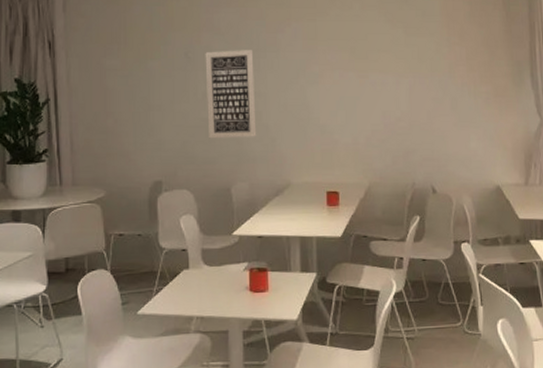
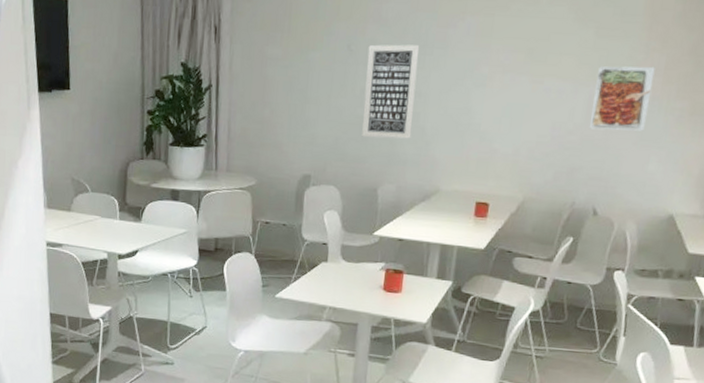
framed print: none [413,58,461,115] -> present [589,66,655,131]

